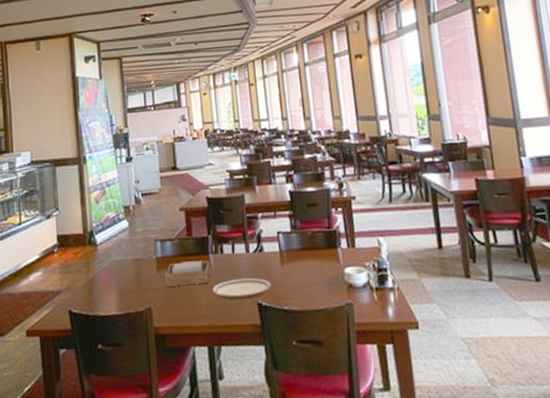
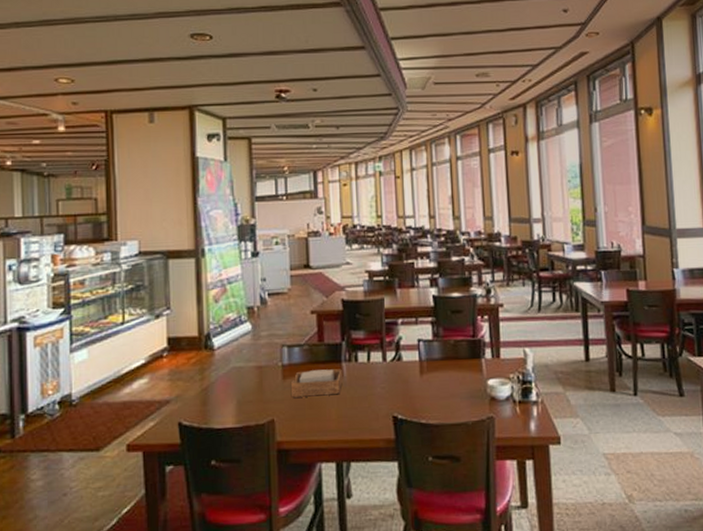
plate: present [212,277,272,300] -> none [343,388,409,413]

